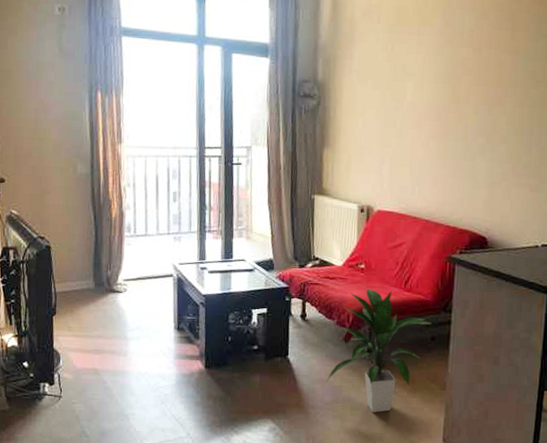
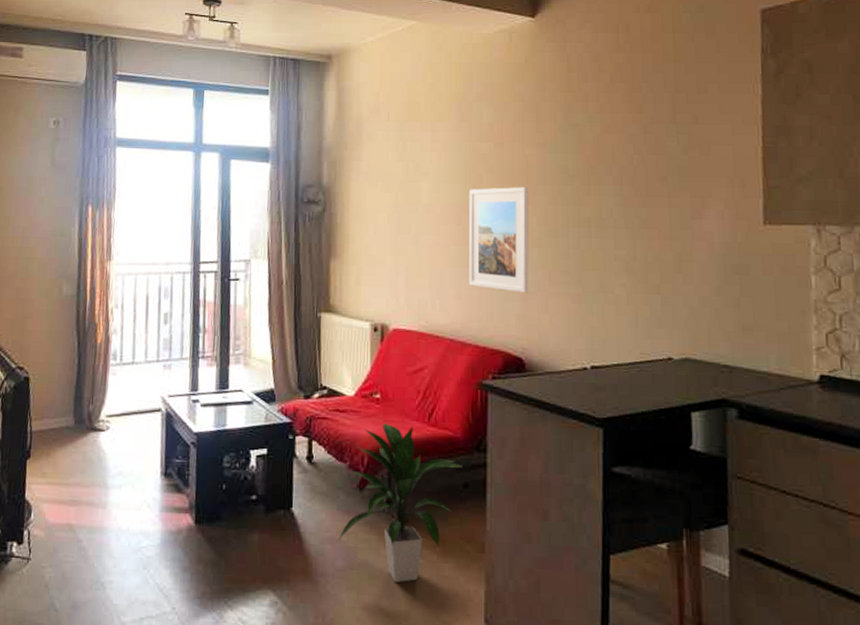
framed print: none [444,89,501,182] -> present [469,187,529,293]

